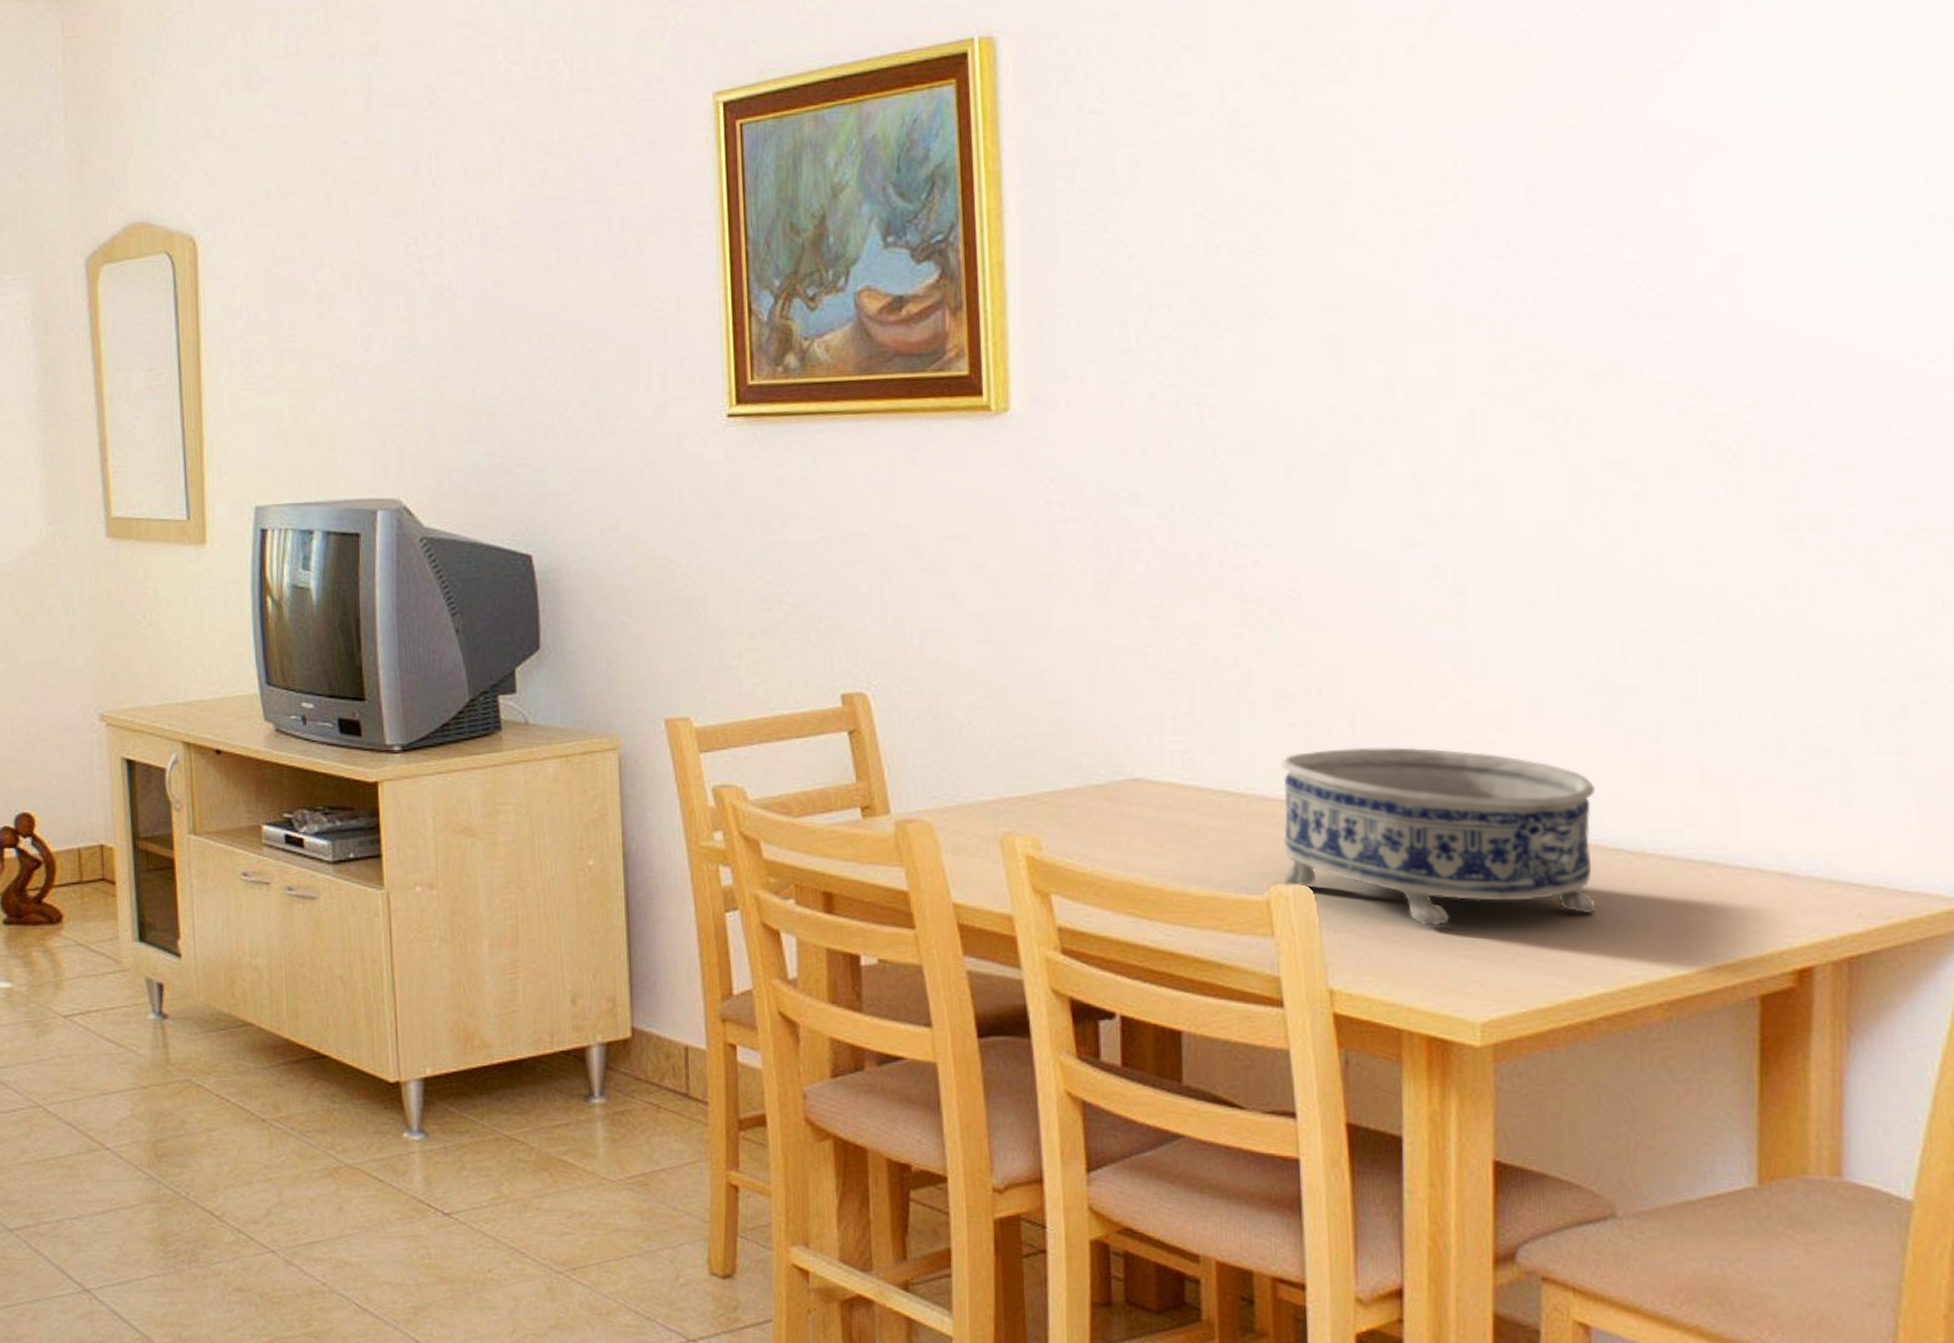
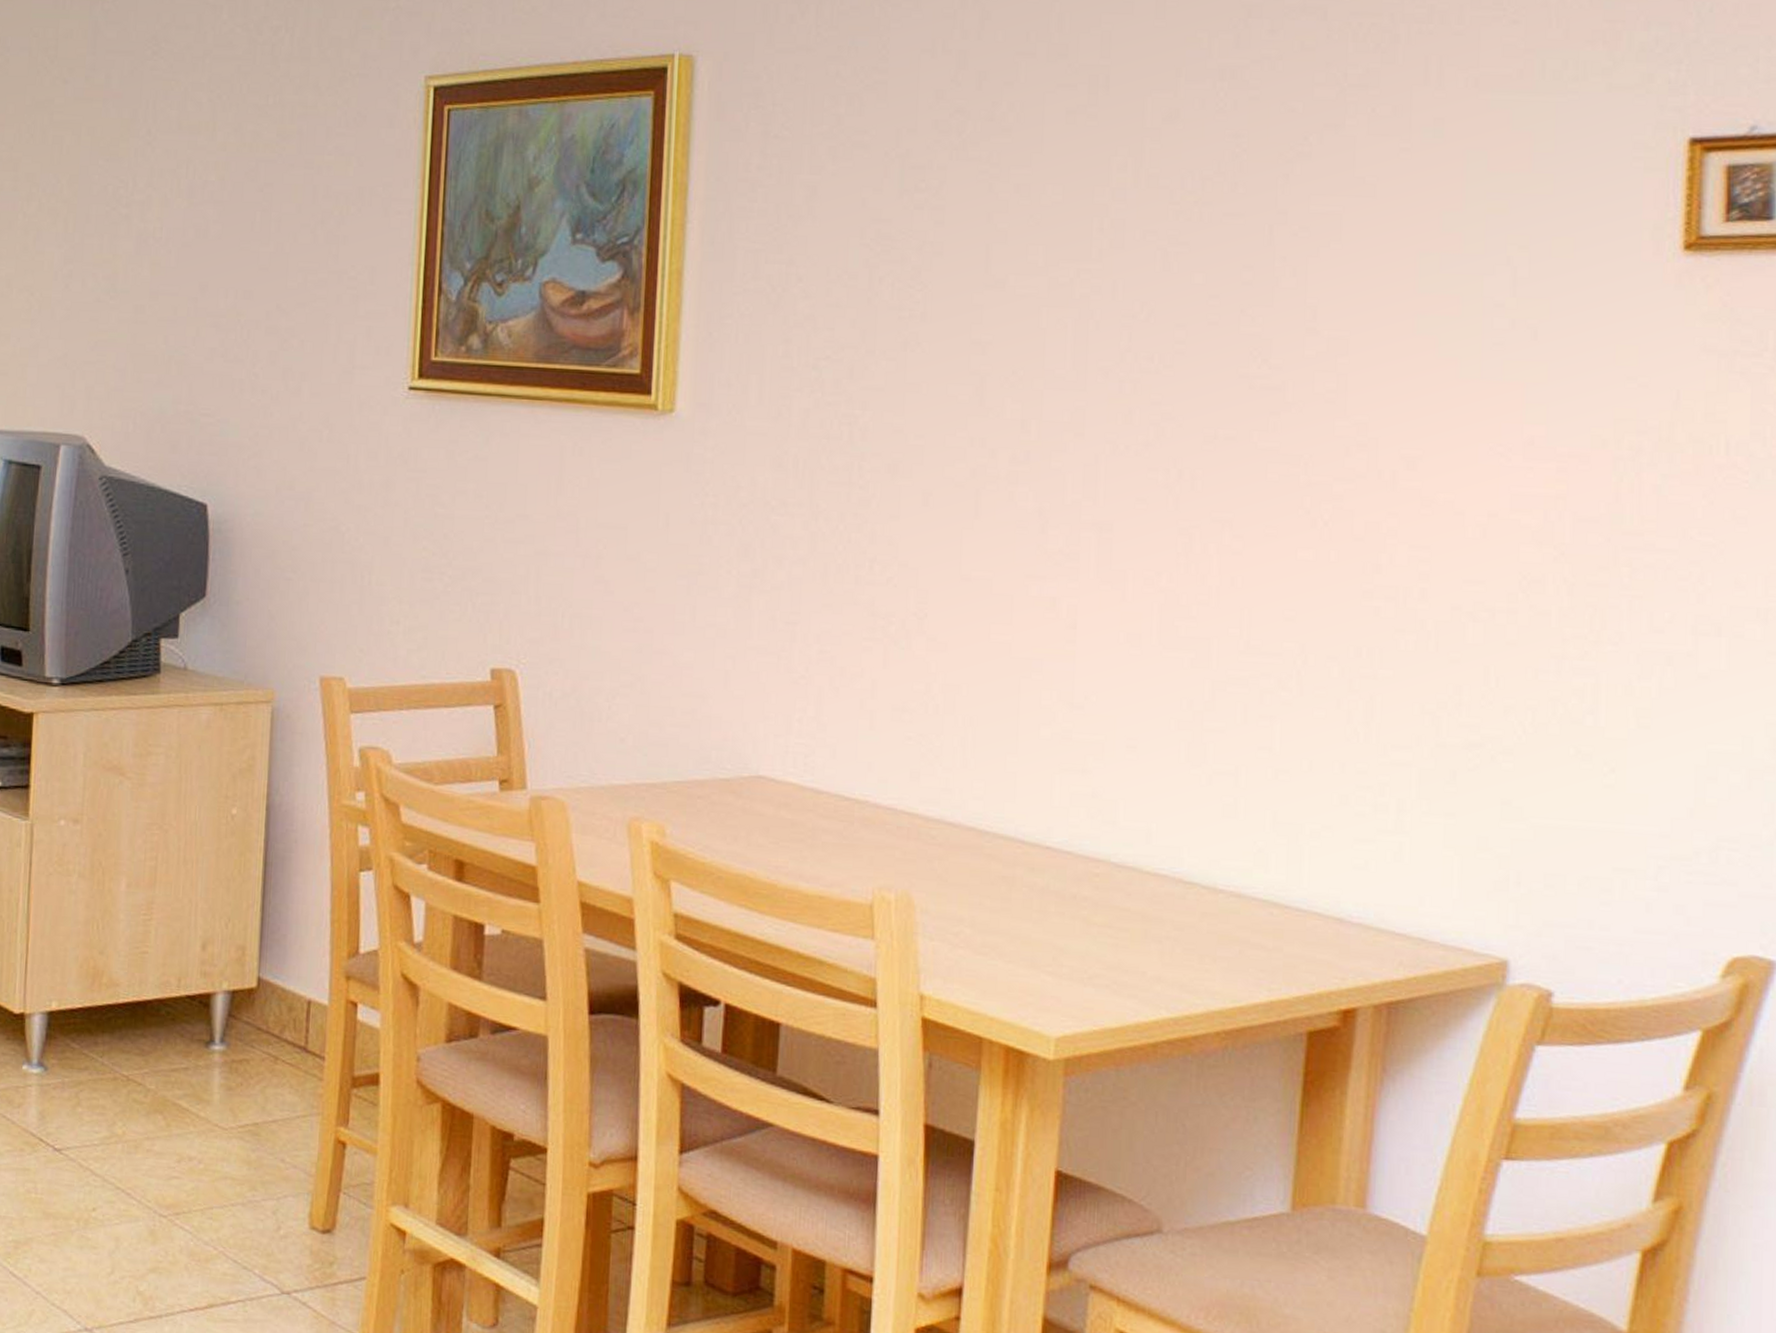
decorative bowl: present [1281,747,1597,926] -> none [888,764,1176,942]

